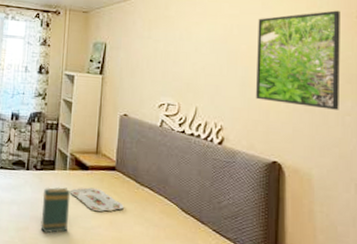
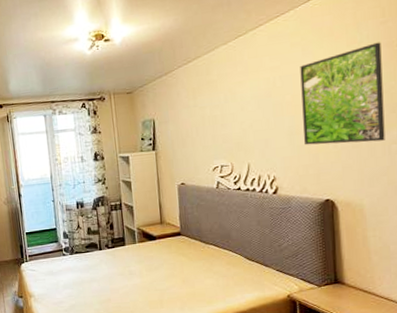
book: present [40,187,71,234] -> none [118,259,146,301]
serving tray: present [69,187,124,212] -> none [142,254,193,274]

